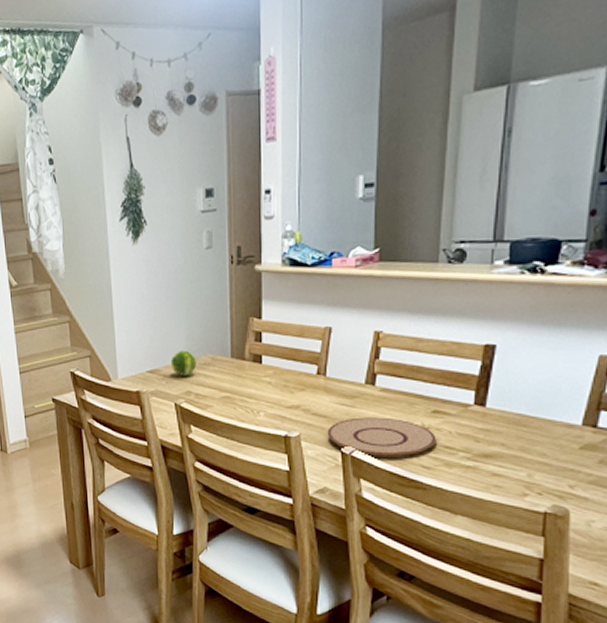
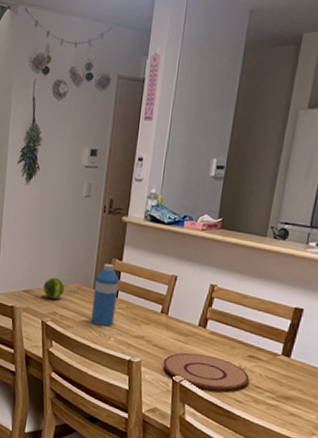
water bottle: none [232,325,261,399] -> present [91,264,119,326]

